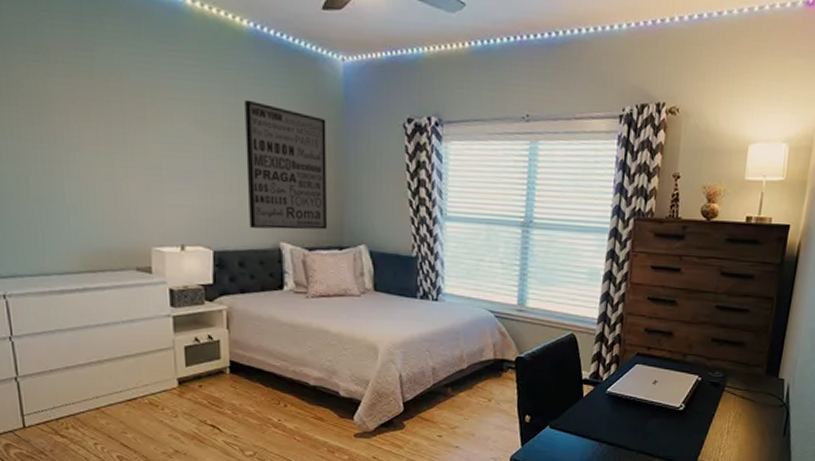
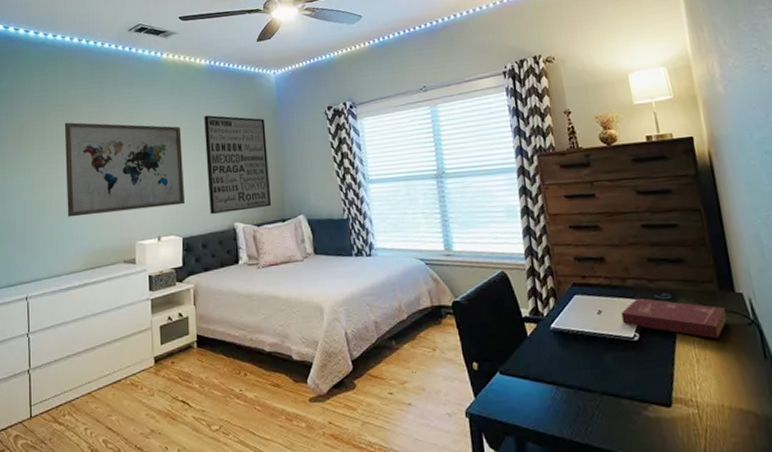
wall art: none [39,71,218,211] -> present [64,122,186,217]
book: none [673,373,766,416] -> present [621,298,728,339]

